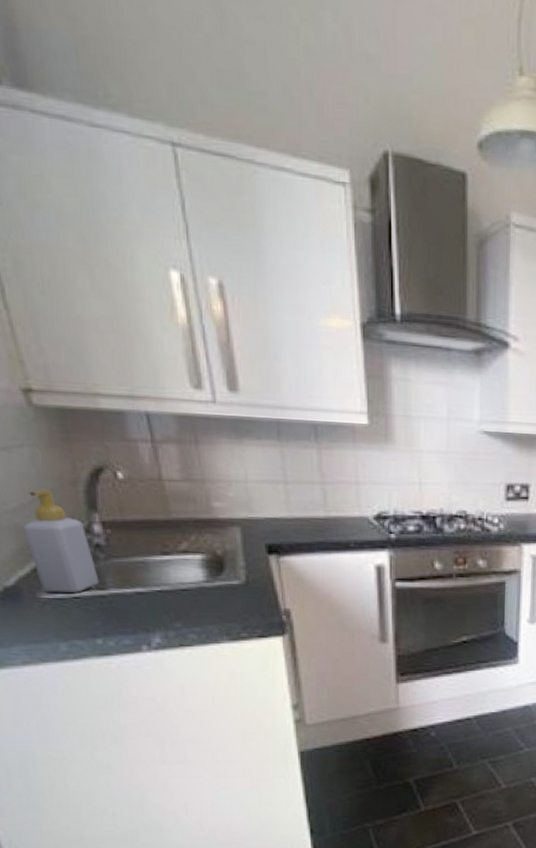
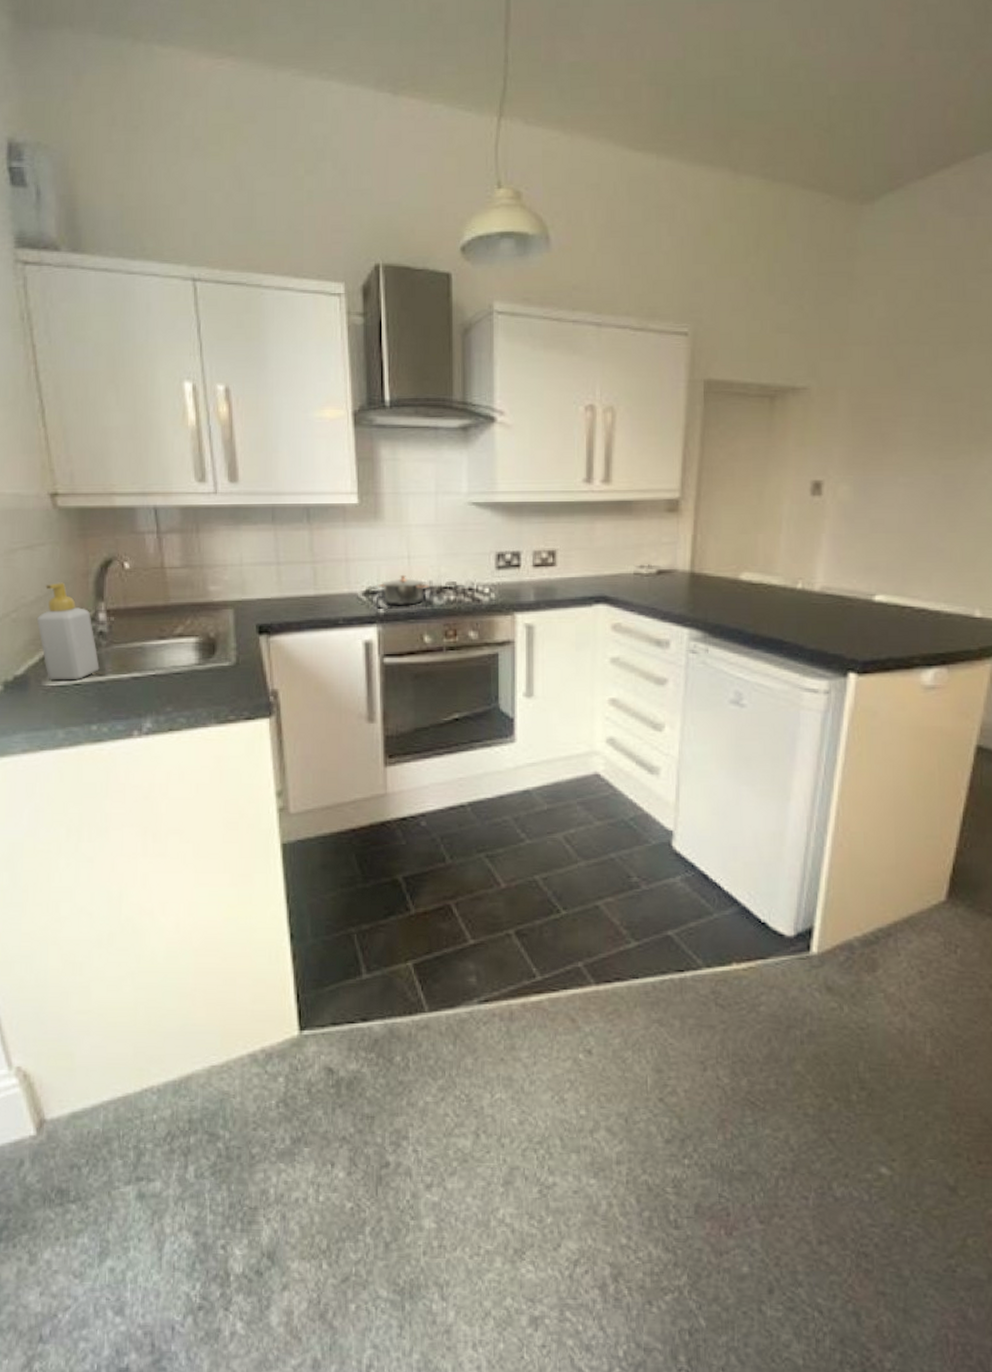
cooking pot: none [389,501,440,532] -> present [378,574,429,605]

